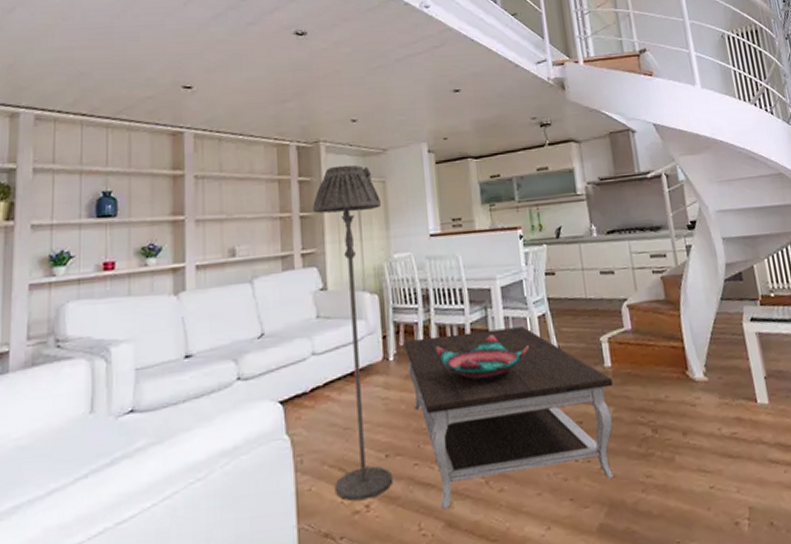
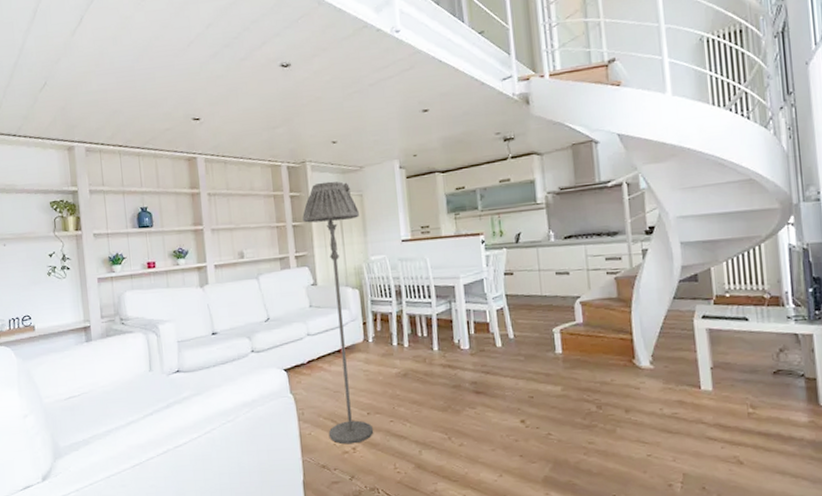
coffee table: present [403,326,615,509] -> none [380,318,563,455]
decorative bowl: present [436,335,529,383] -> none [407,324,488,361]

